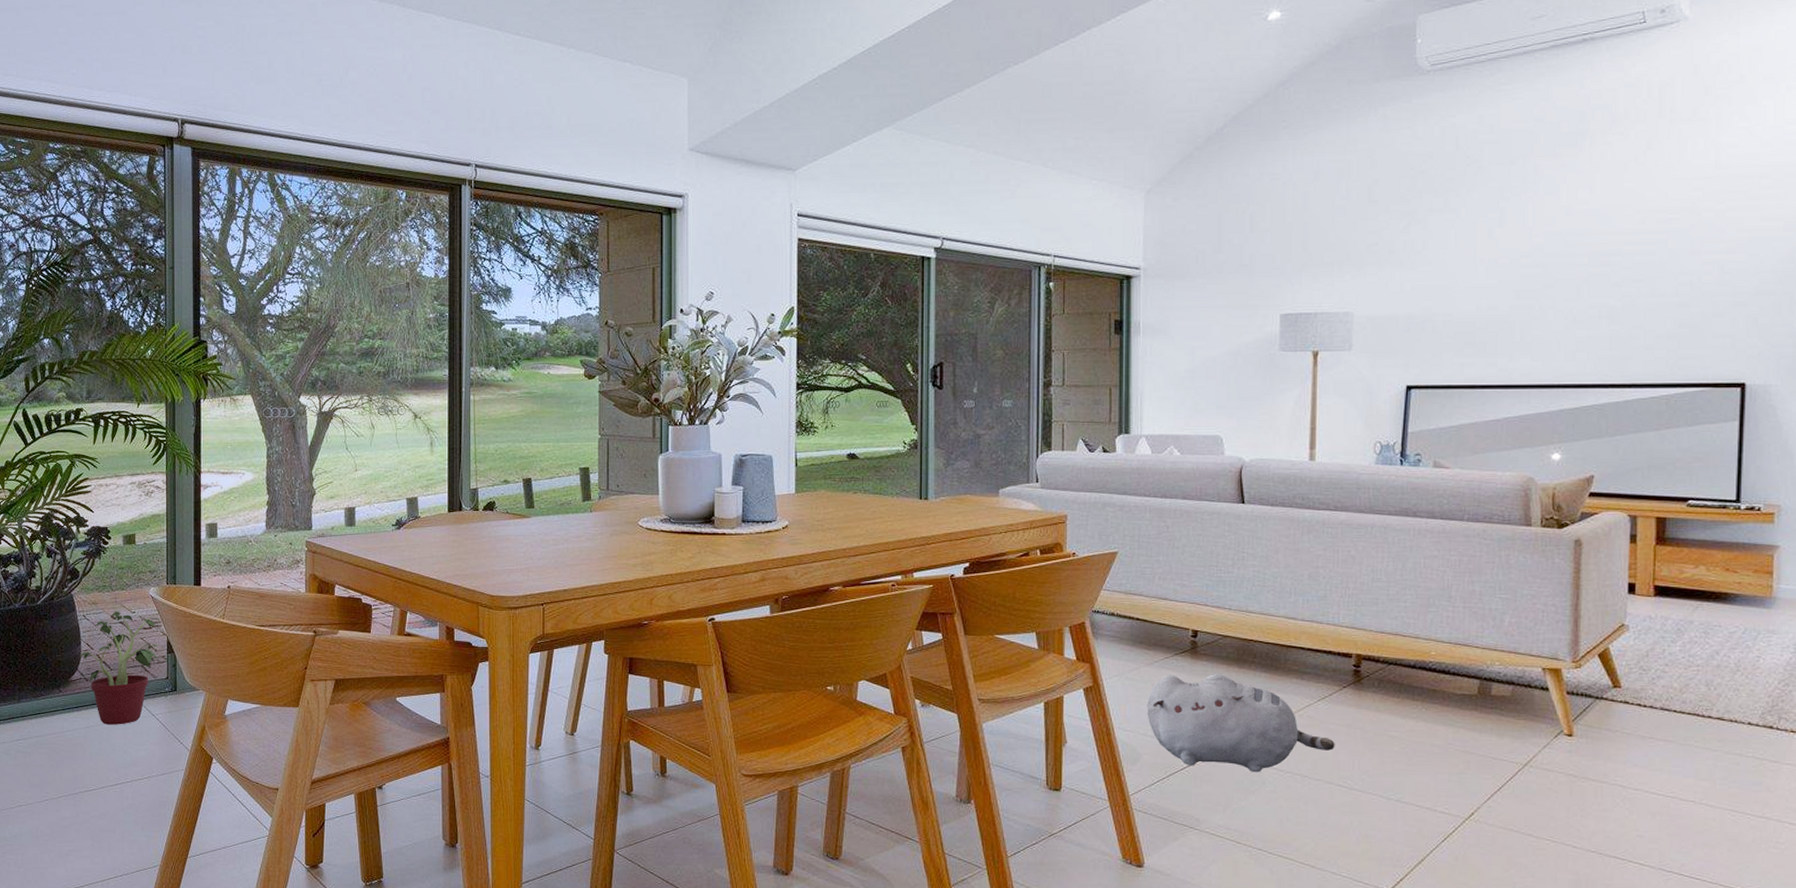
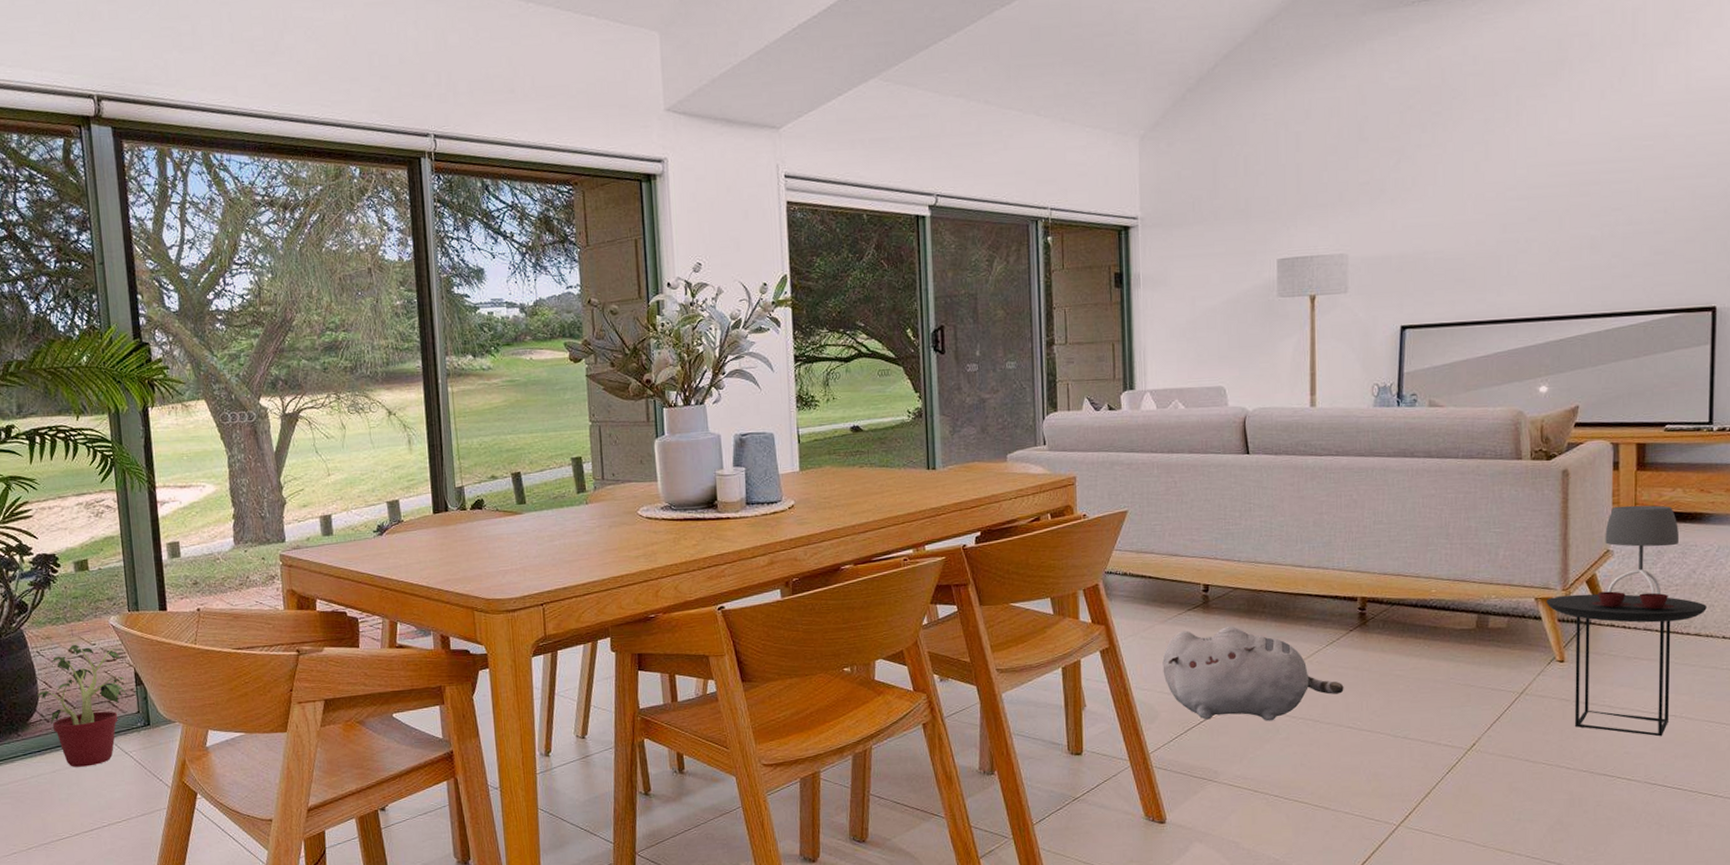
side table: none [1554,580,1731,822] -> present [1546,505,1707,737]

